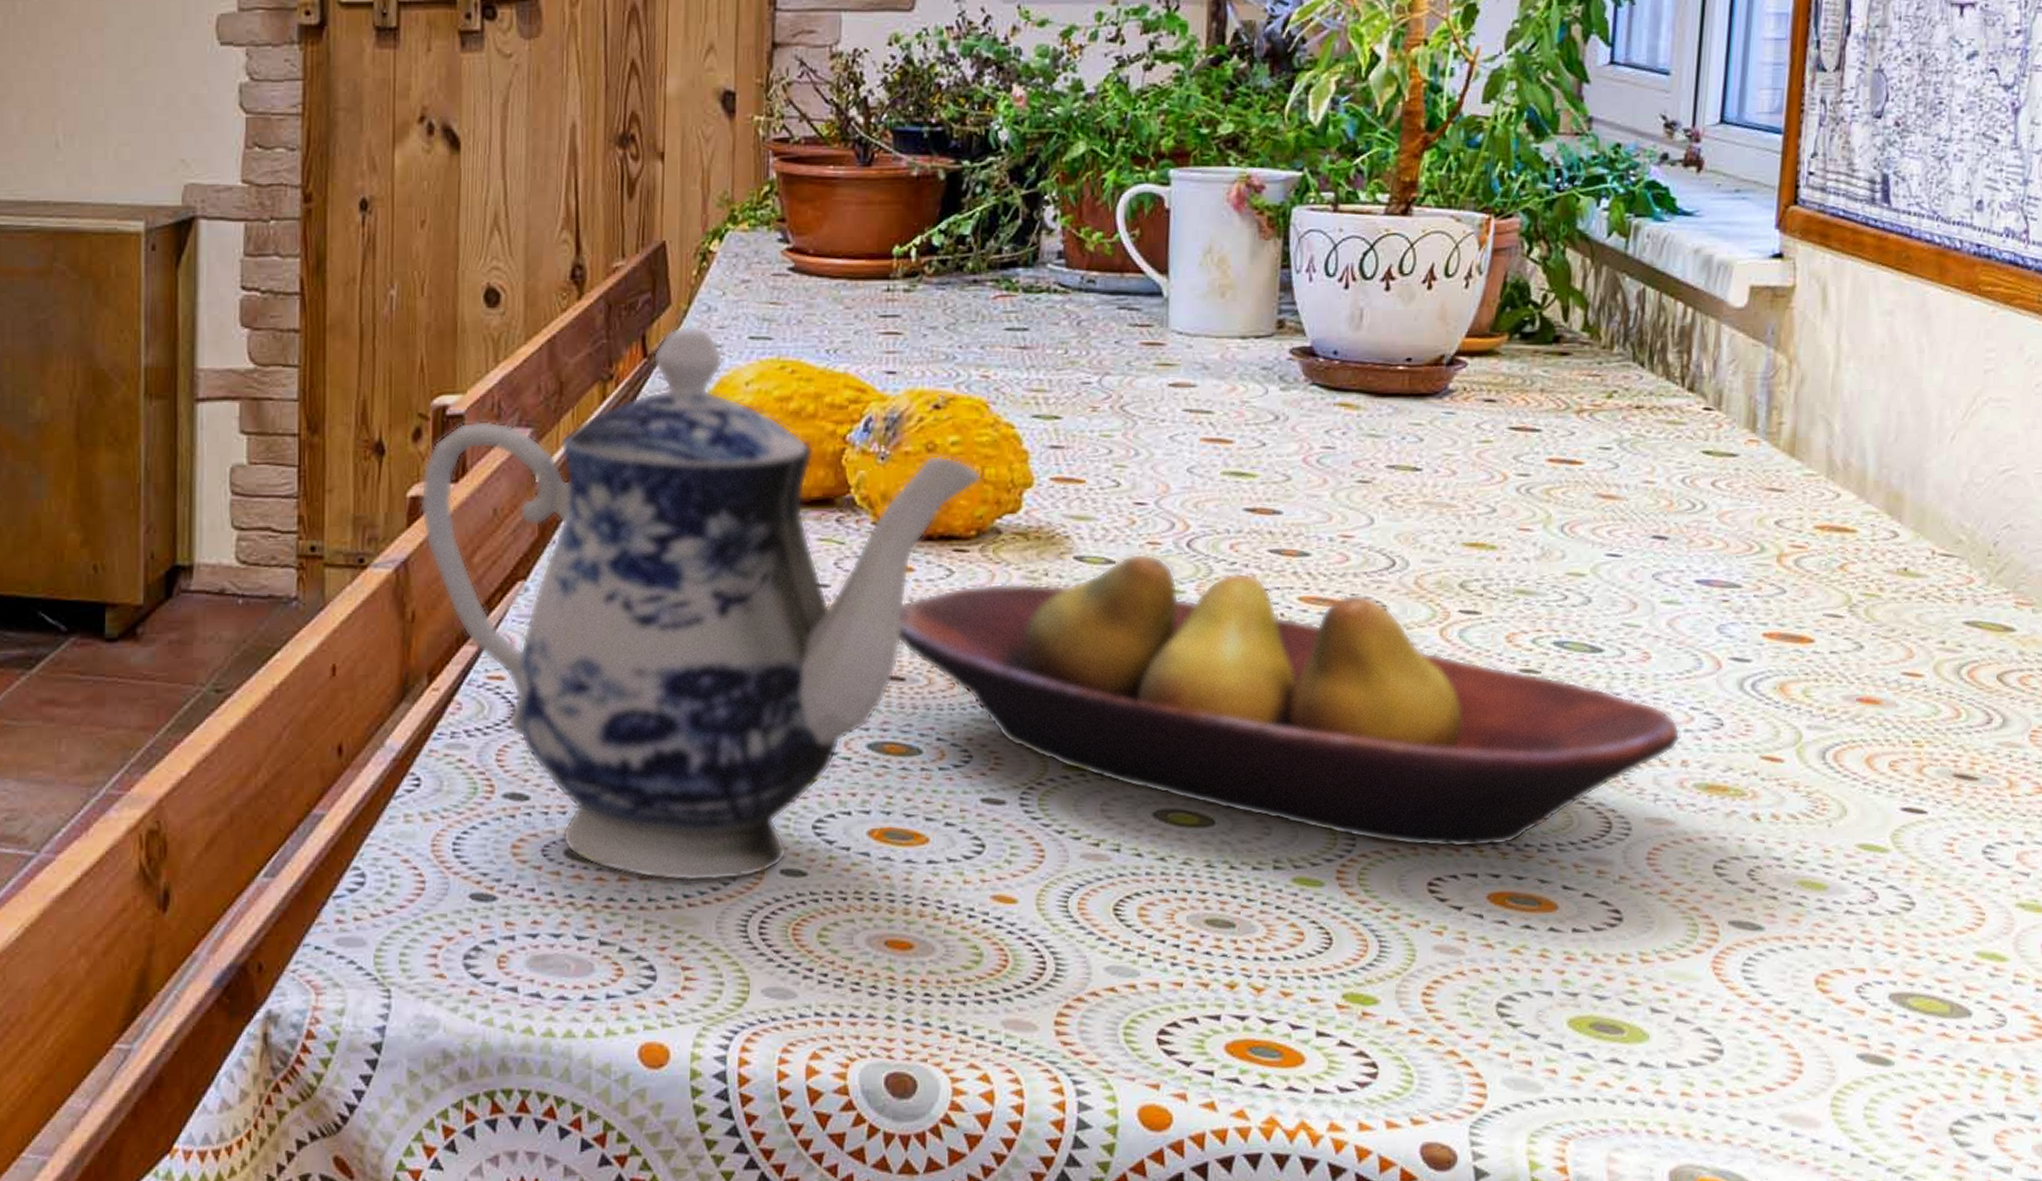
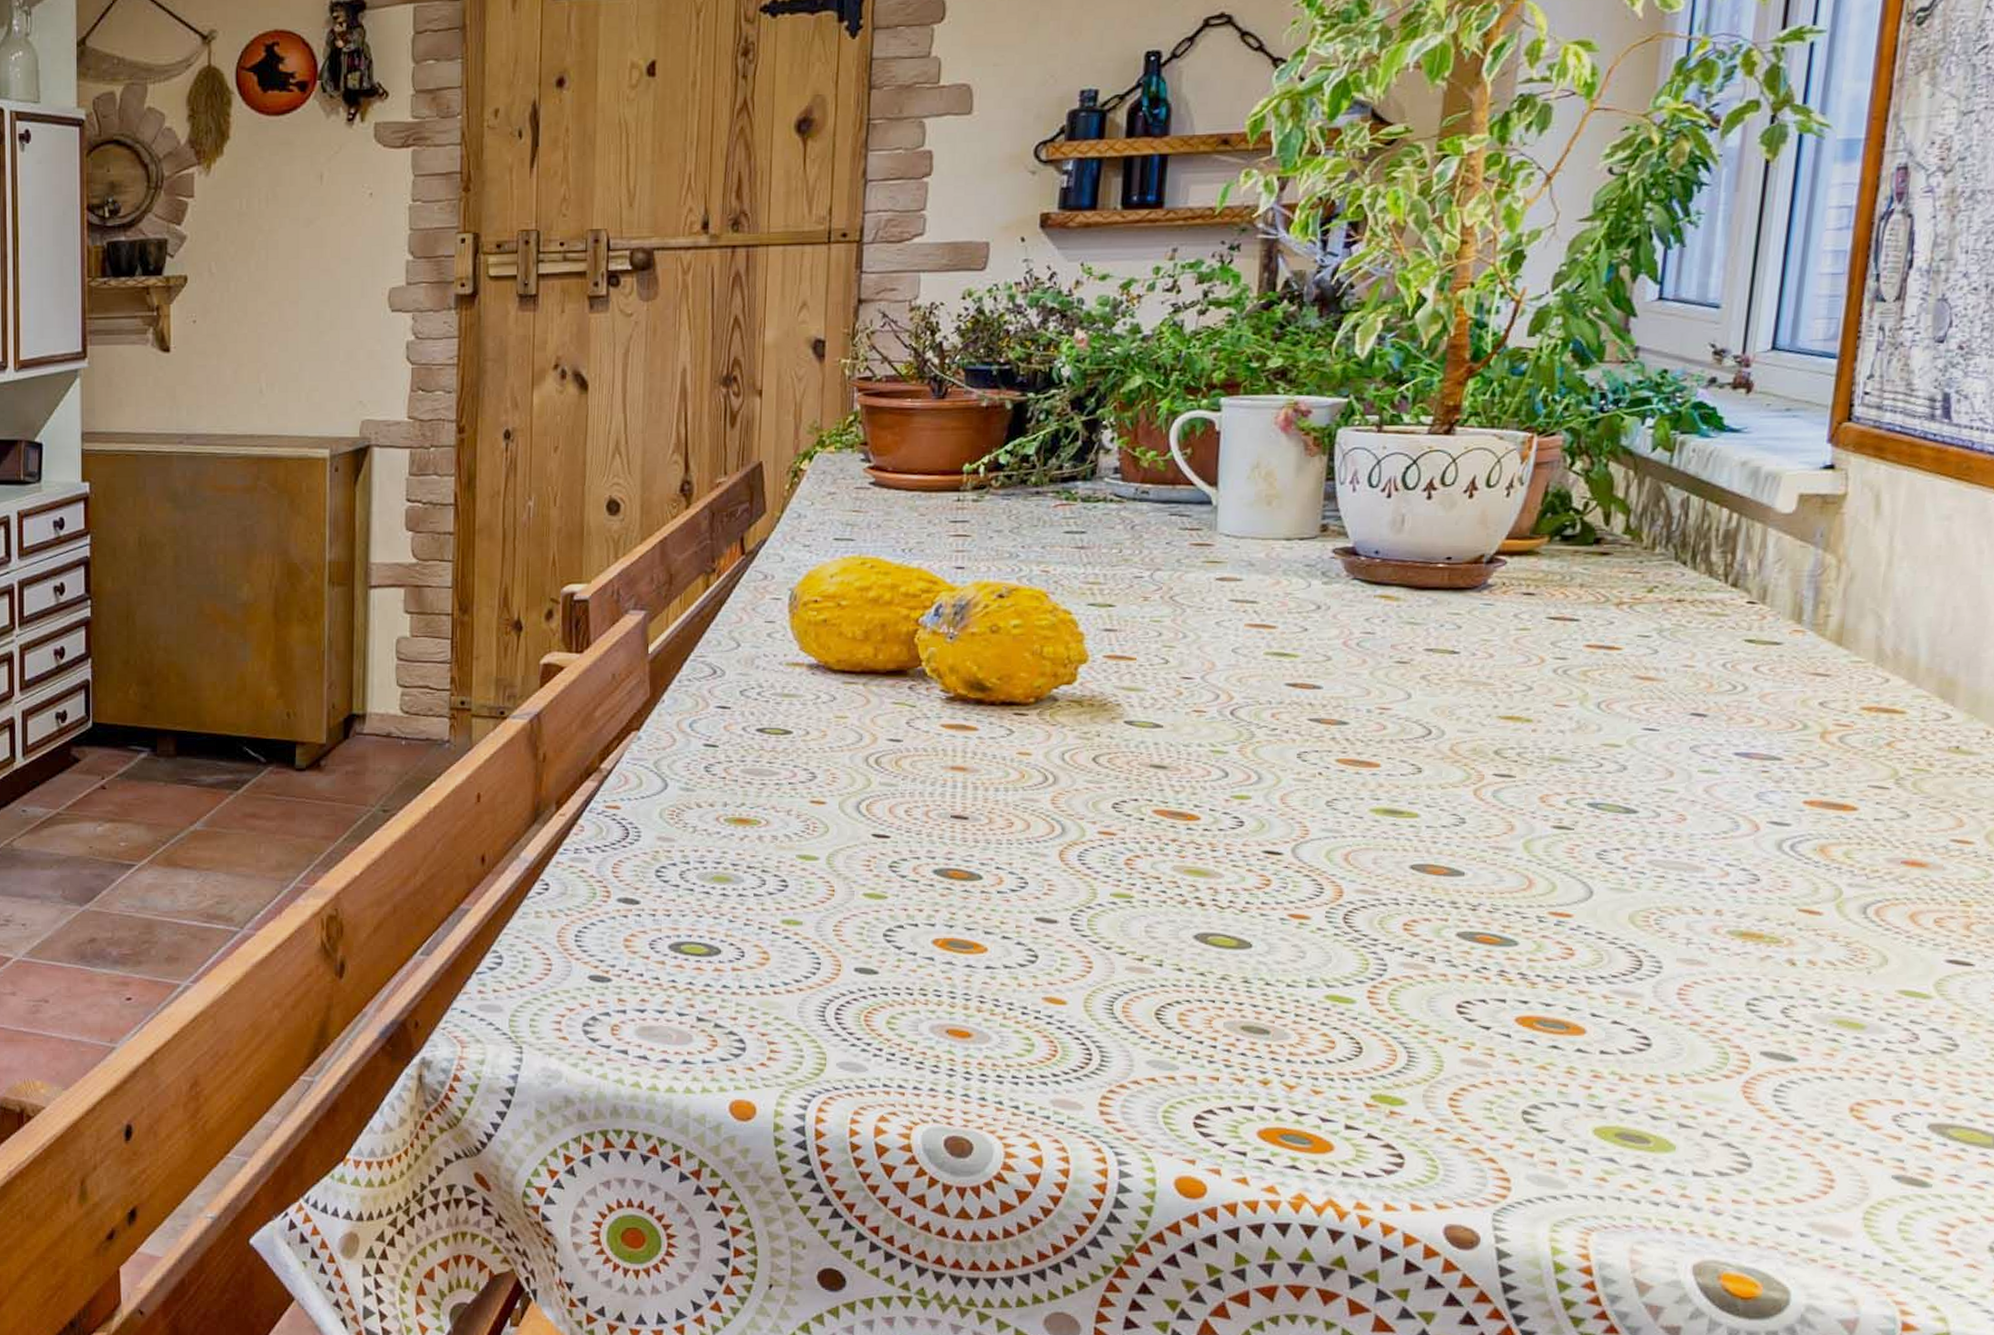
teapot: present [420,326,980,882] -> none [551,530,1039,975]
fruit bowl: present [898,553,1681,849] -> none [963,719,1715,977]

